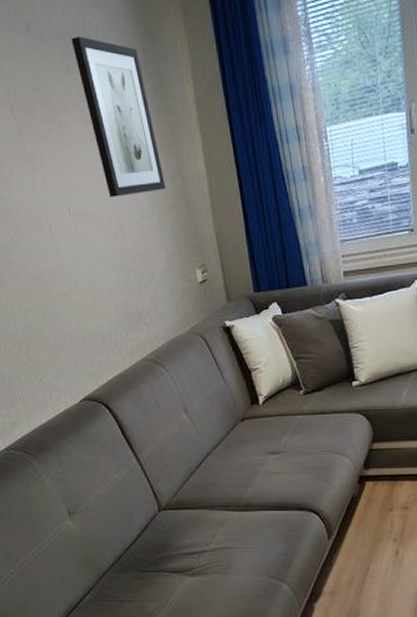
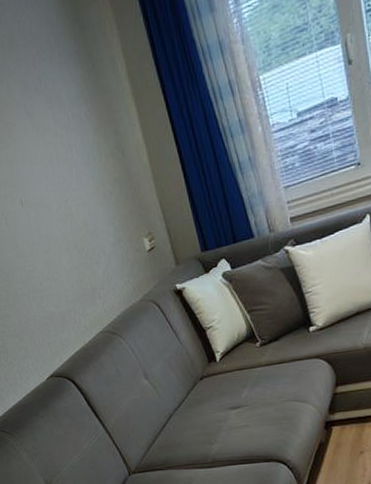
wall art: present [71,36,166,197] -> none [9,37,108,183]

